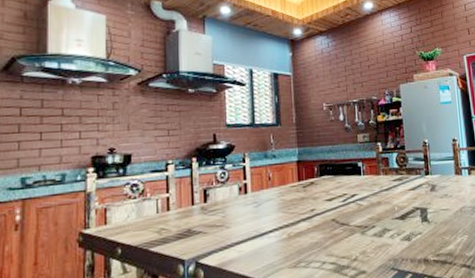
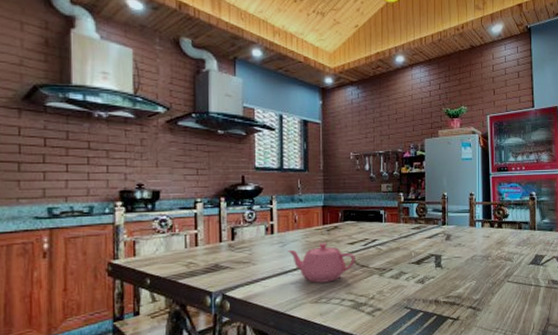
teapot: none [262,200,335,245] -> present [287,243,355,283]

